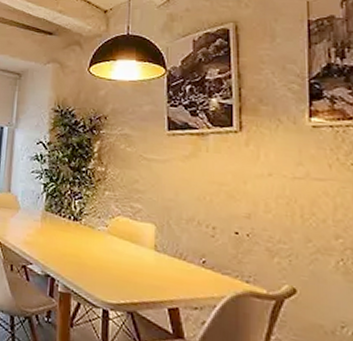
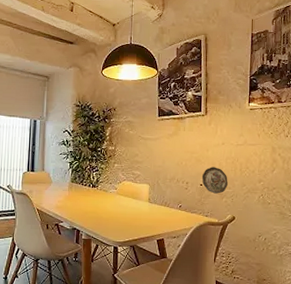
decorative plate: none [237,207,281,250] -> present [201,167,228,194]

